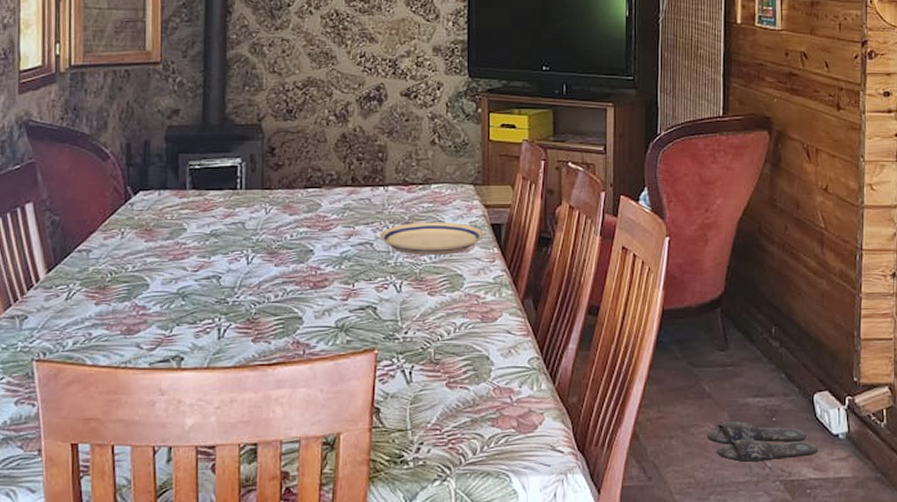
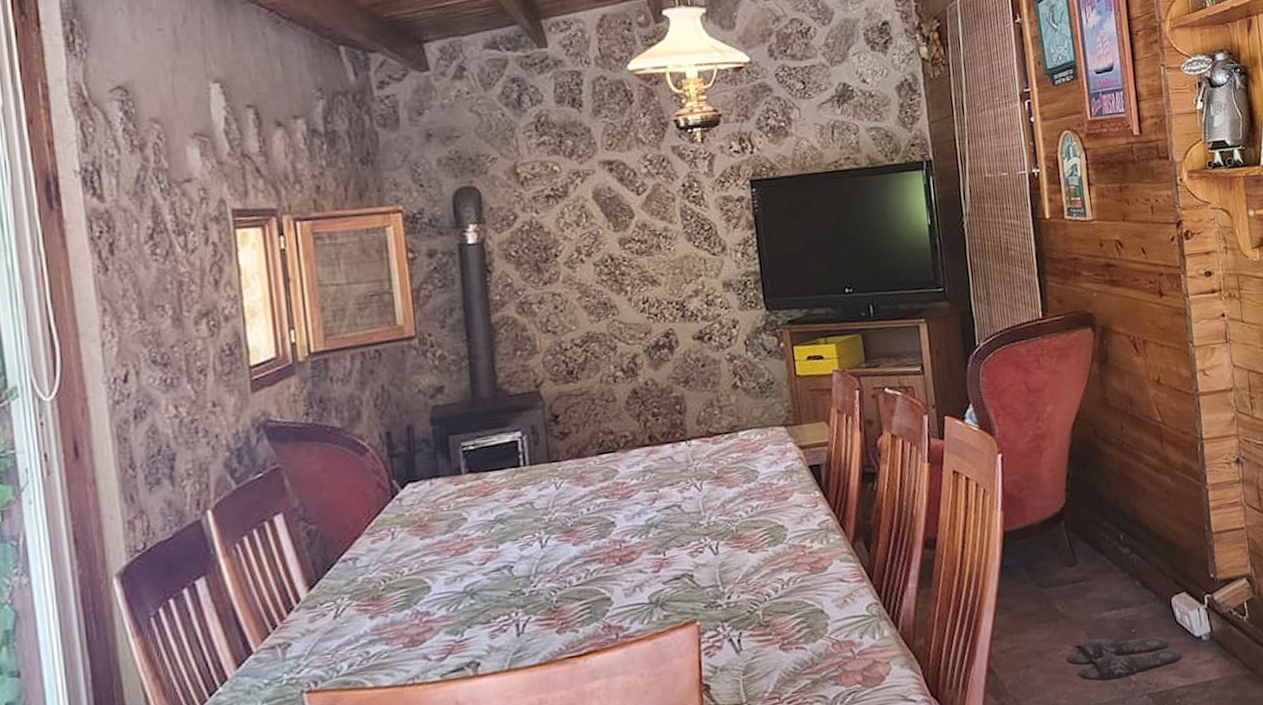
plate: present [379,222,484,255] -> none [686,469,802,511]

